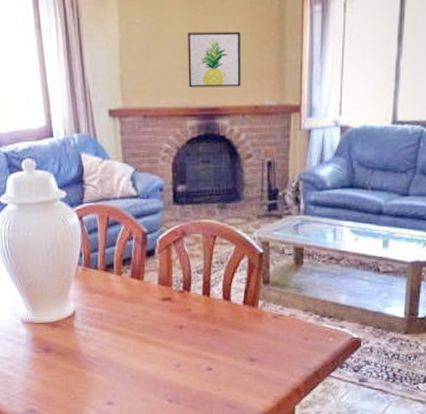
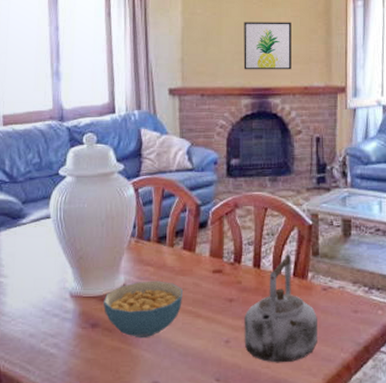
cereal bowl: none [54,308,133,362] -> present [103,280,183,339]
kettle: none [194,281,269,386] -> present [244,253,318,363]

